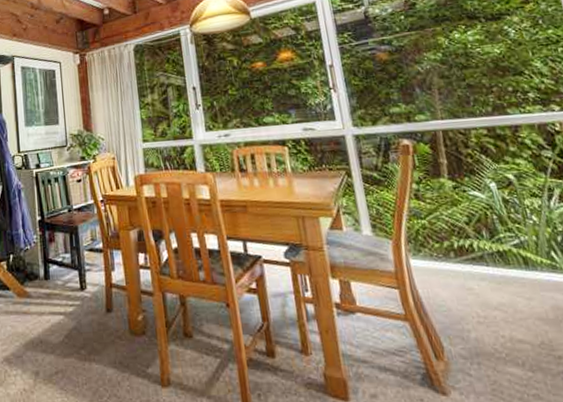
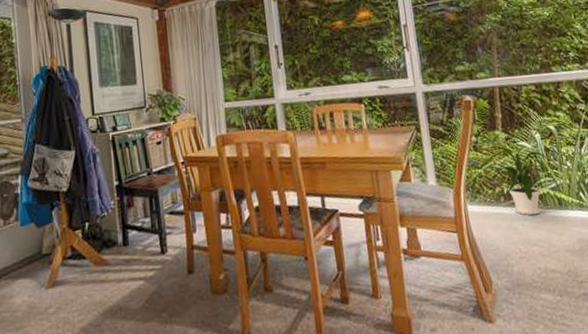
house plant: none [436,194,511,275] -> present [492,145,550,216]

